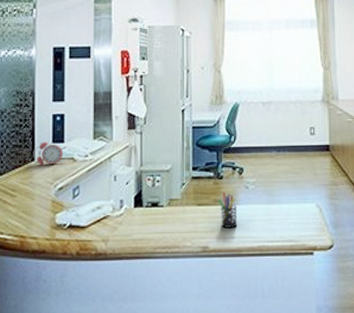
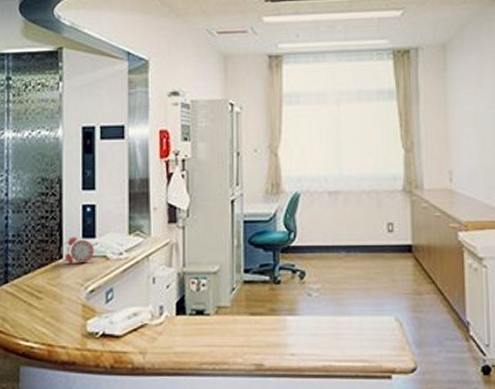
pen holder: present [218,192,238,228] -> none [275,299,298,343]

